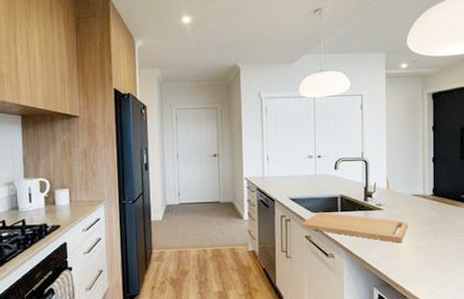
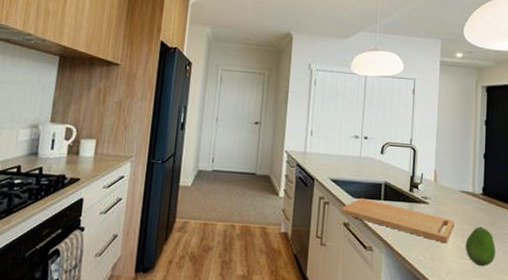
fruit: none [419,225,447,260] -> present [465,227,495,267]

